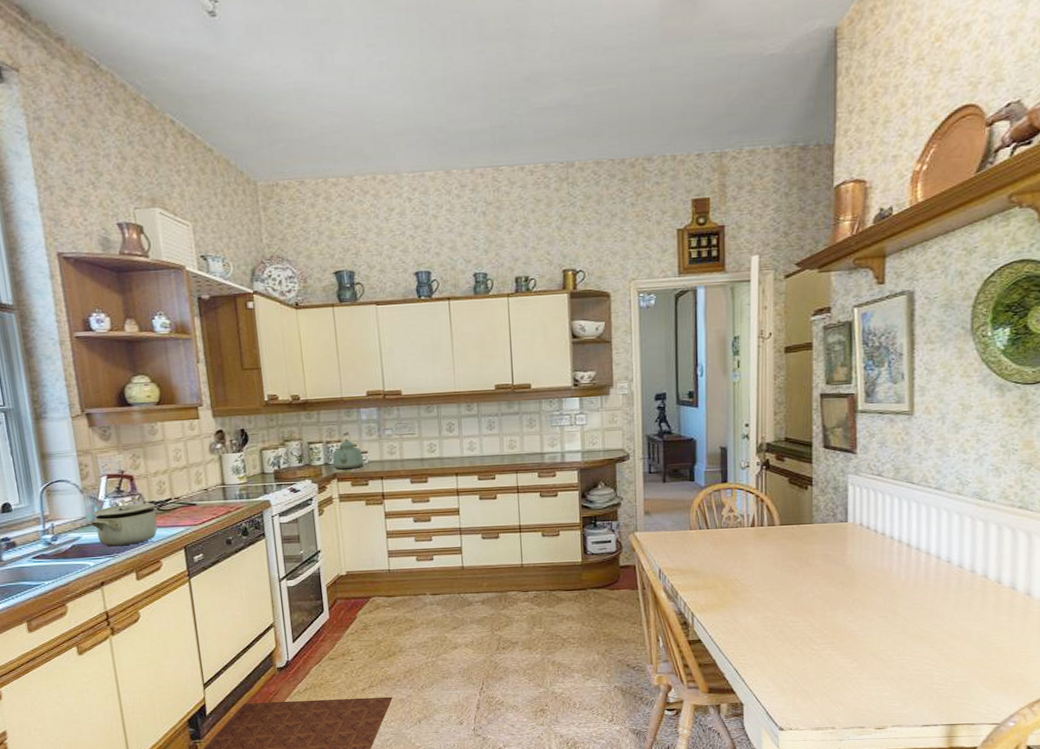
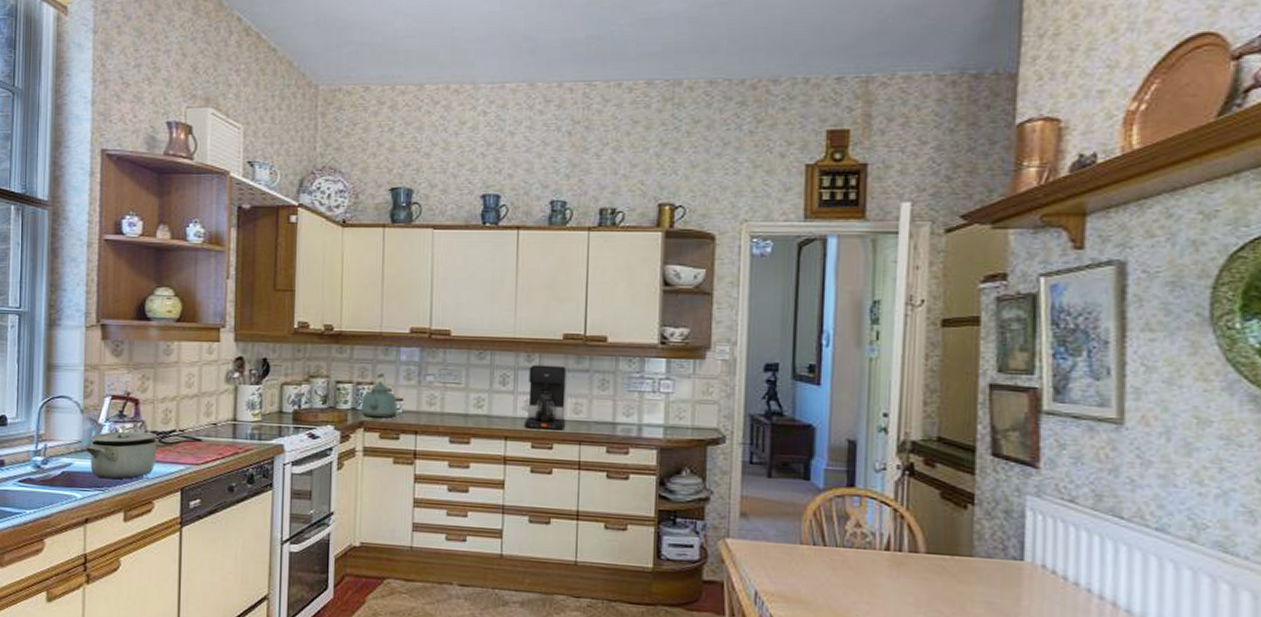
coffee maker: none [470,411,504,465] -> present [524,364,566,430]

